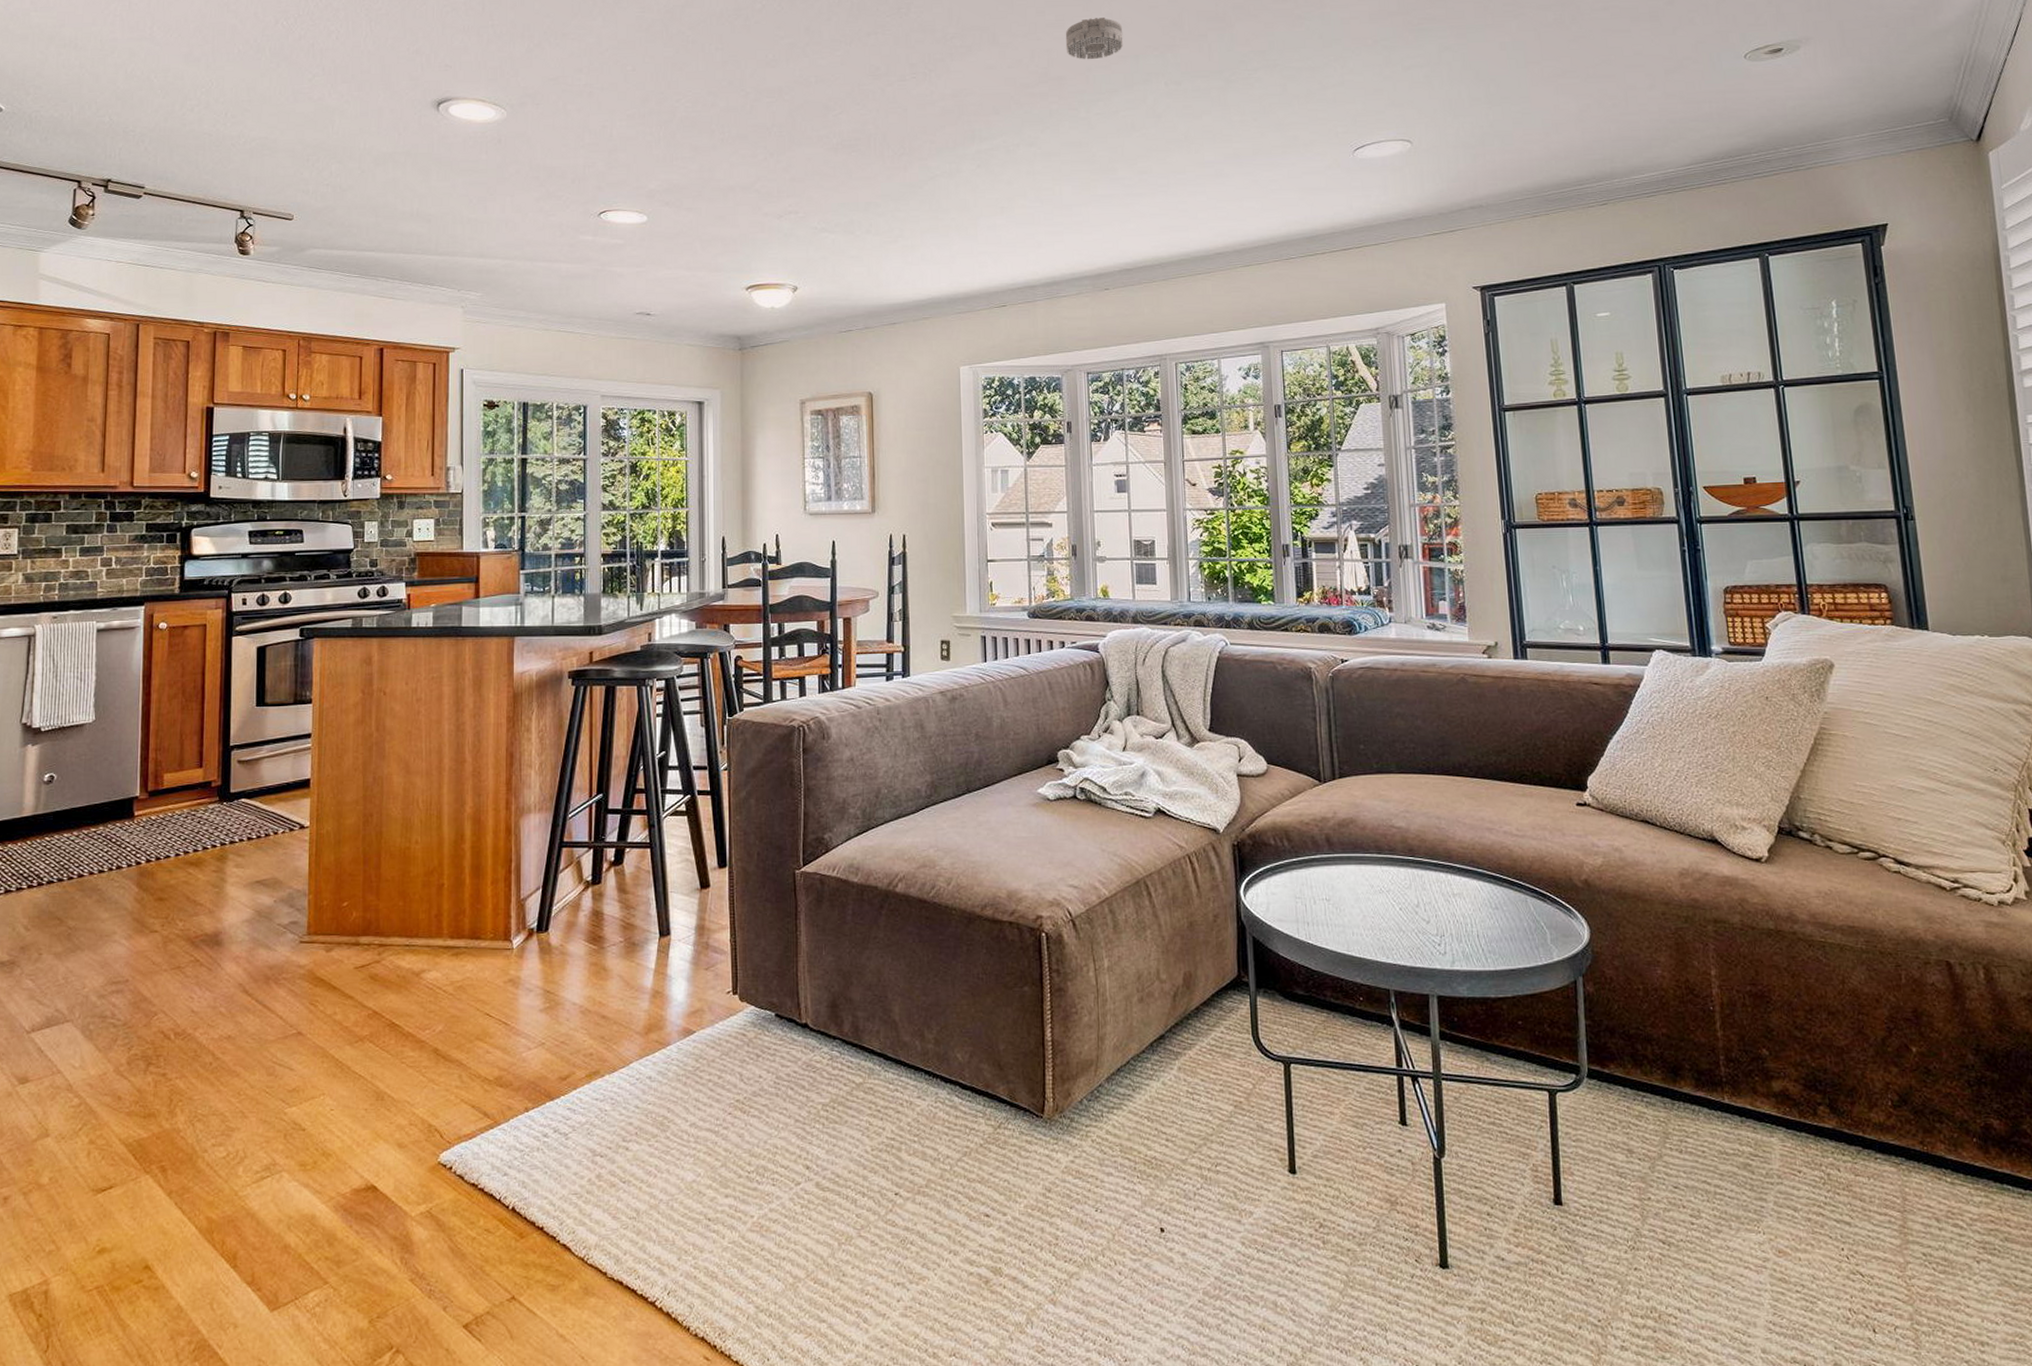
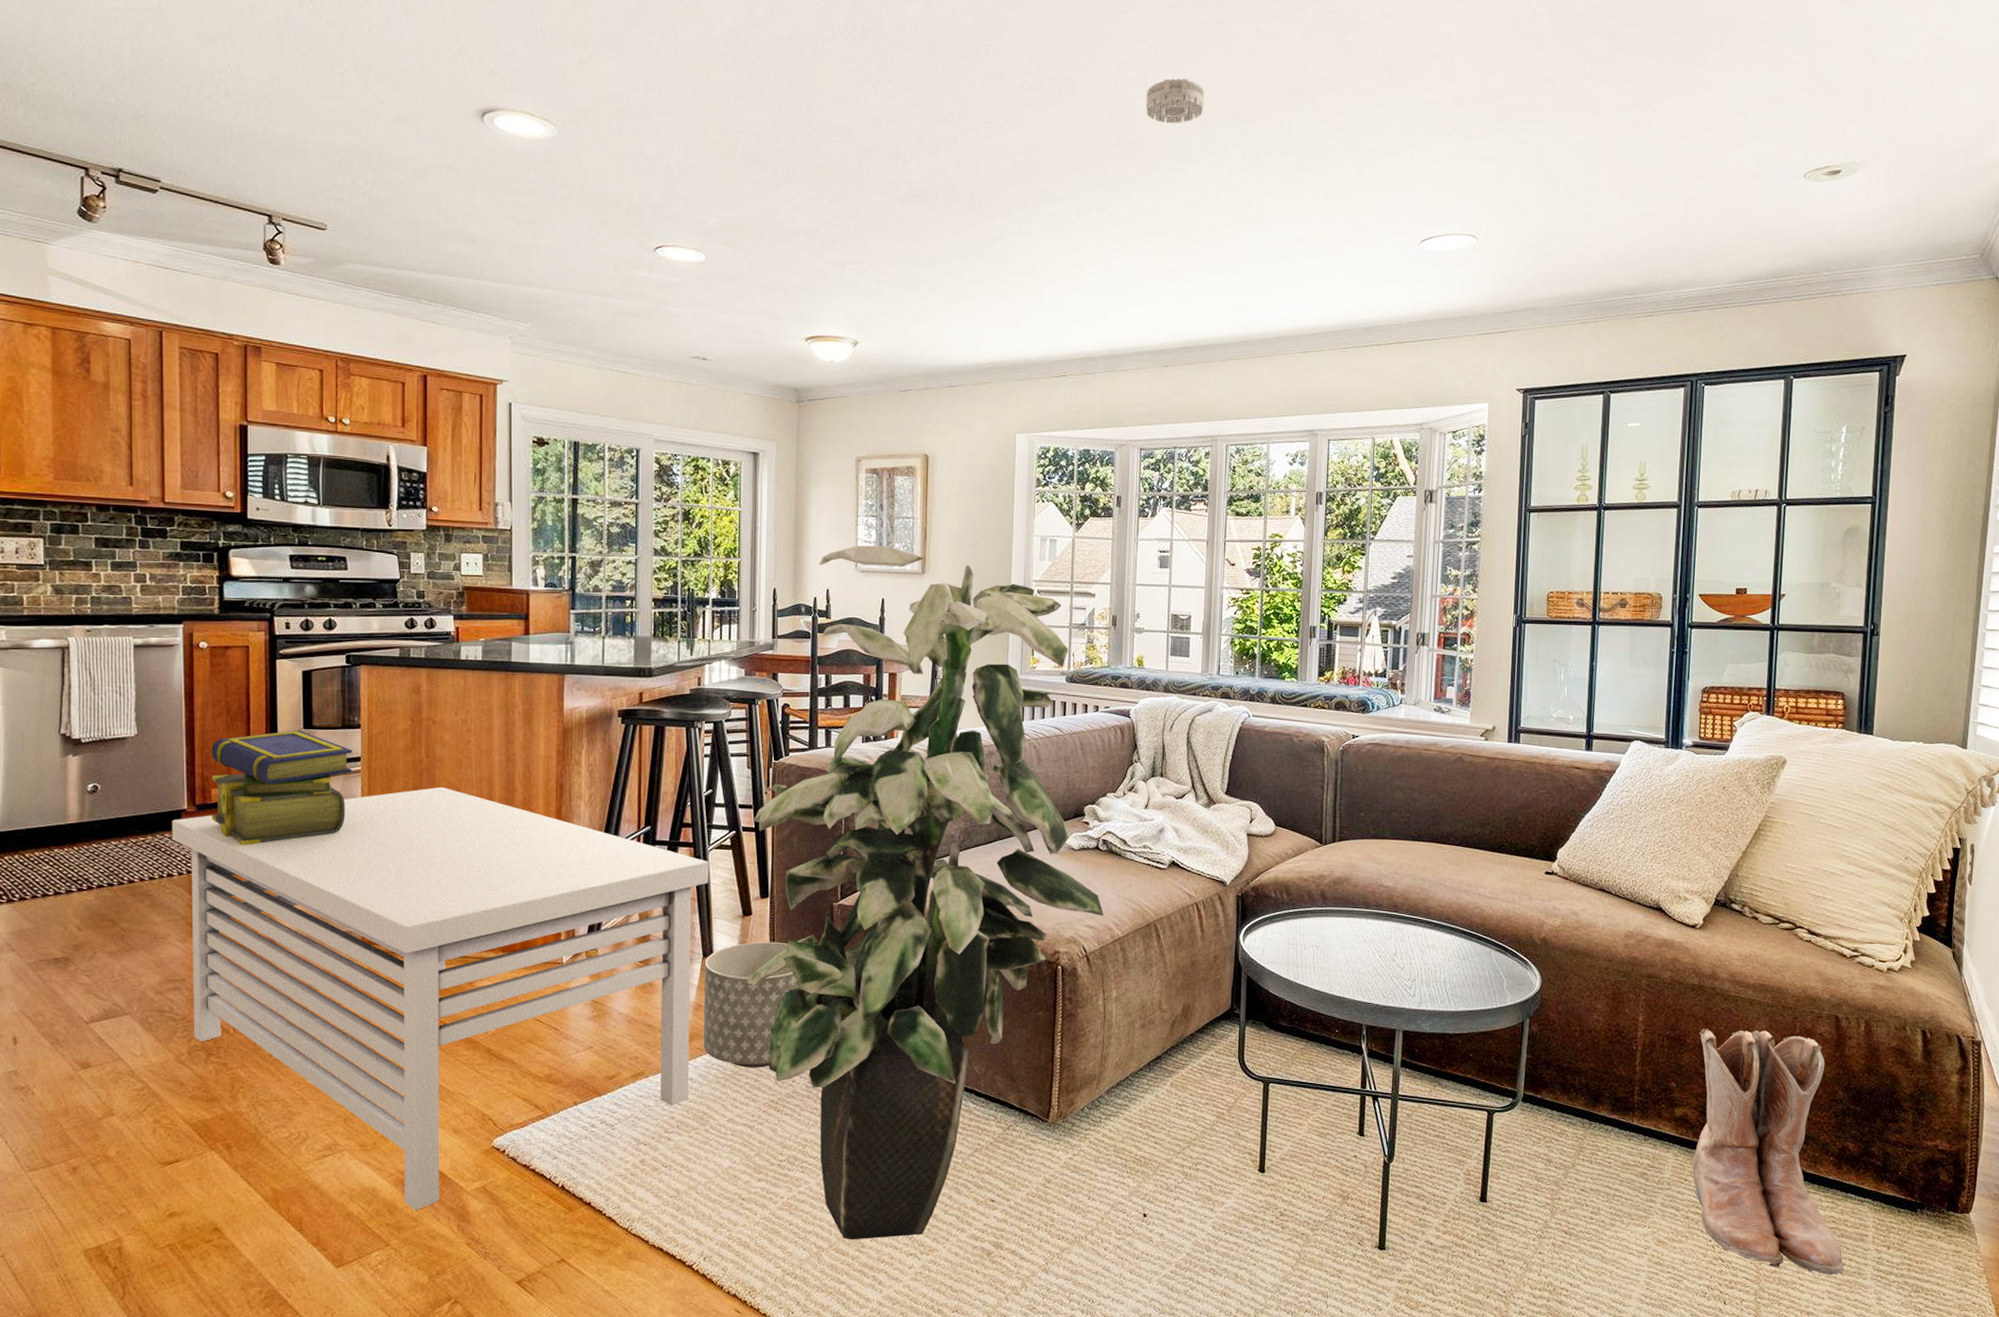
coffee table: none [123,762,664,1240] -> present [172,787,710,1210]
stack of books: none [163,708,304,832] -> present [211,730,353,845]
planter: none [661,916,762,1062] -> present [703,941,798,1068]
indoor plant: none [706,487,1087,1268] -> present [746,545,1103,1240]
boots: none [1786,982,2017,1292] -> present [1692,1028,1844,1275]

